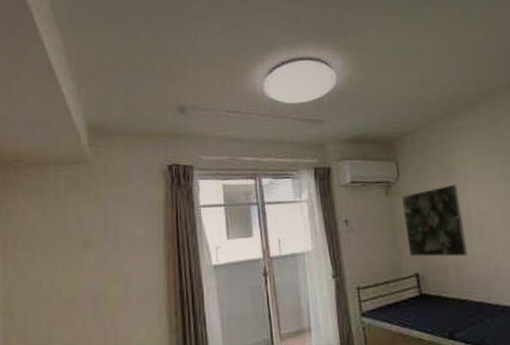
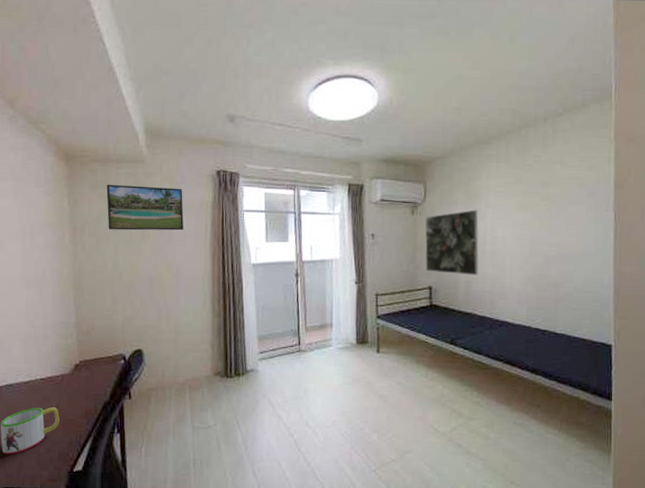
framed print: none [43,187,132,241] -> present [106,184,184,231]

